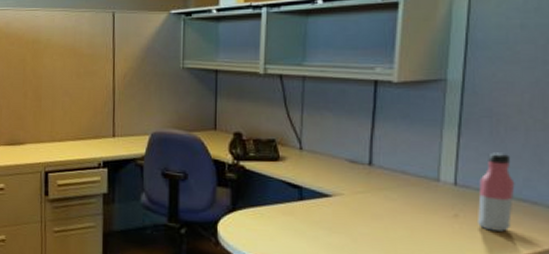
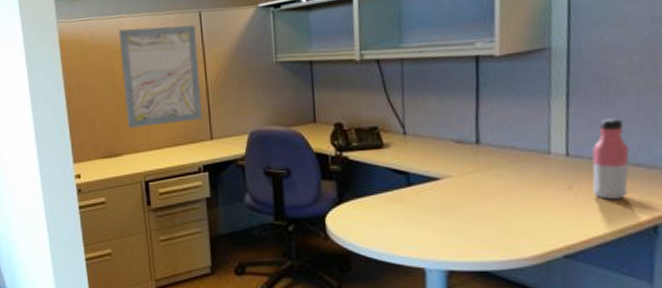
wall art: none [33,22,108,118] -> present [119,25,202,128]

